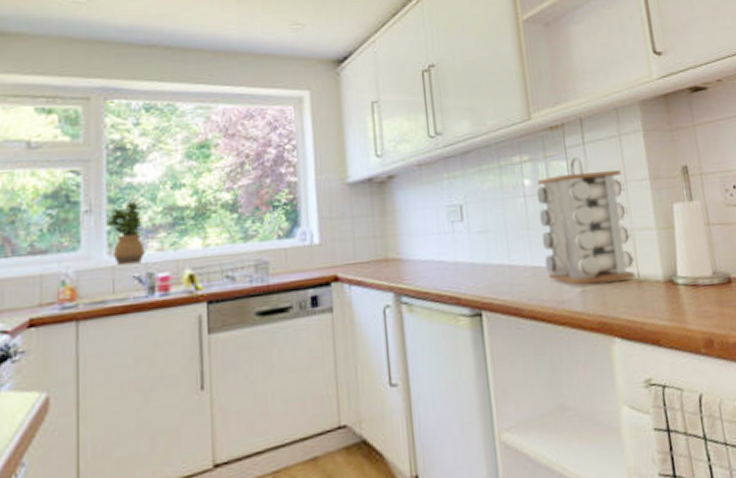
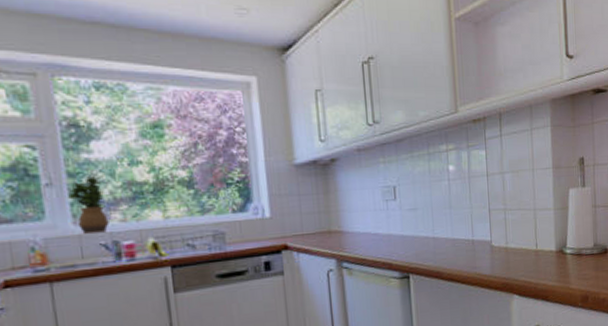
spice rack: present [536,157,636,286] -> none [459,147,535,254]

